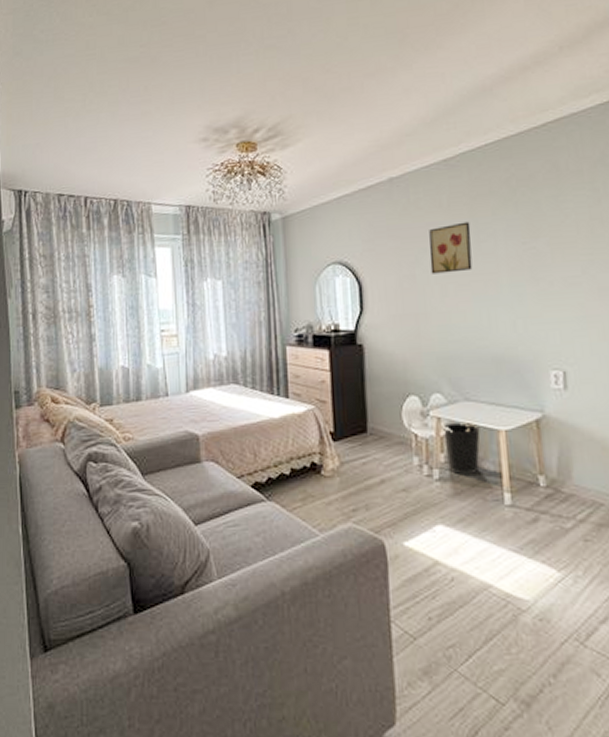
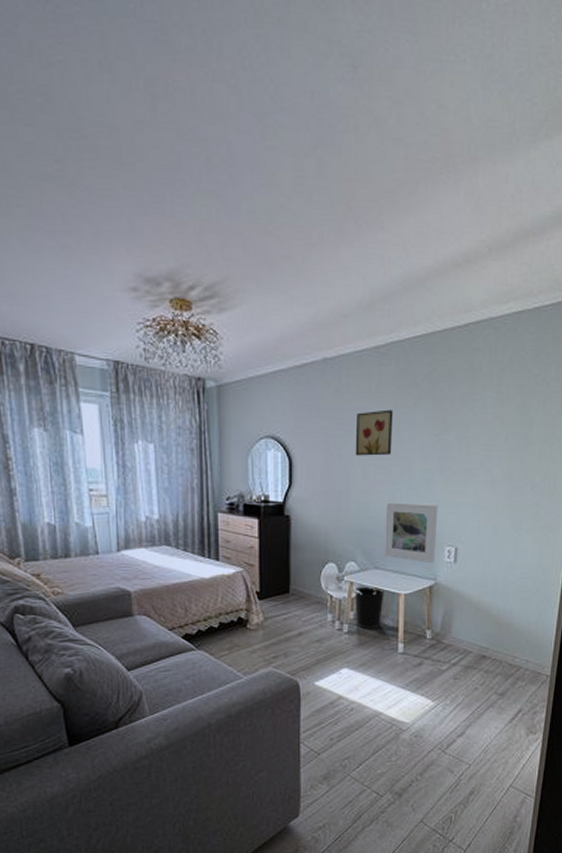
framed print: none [471,321,539,392] -> present [383,502,438,564]

